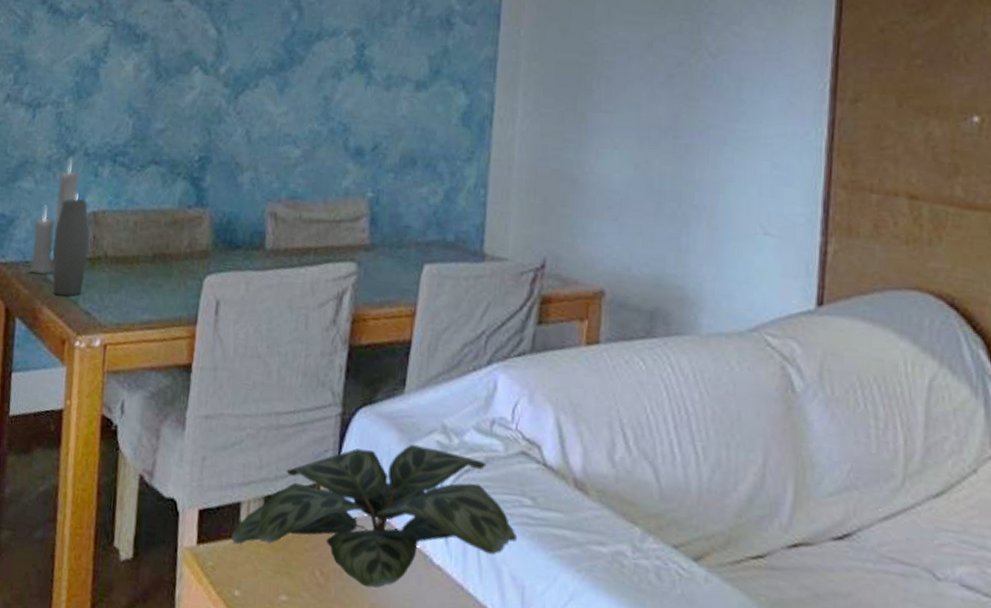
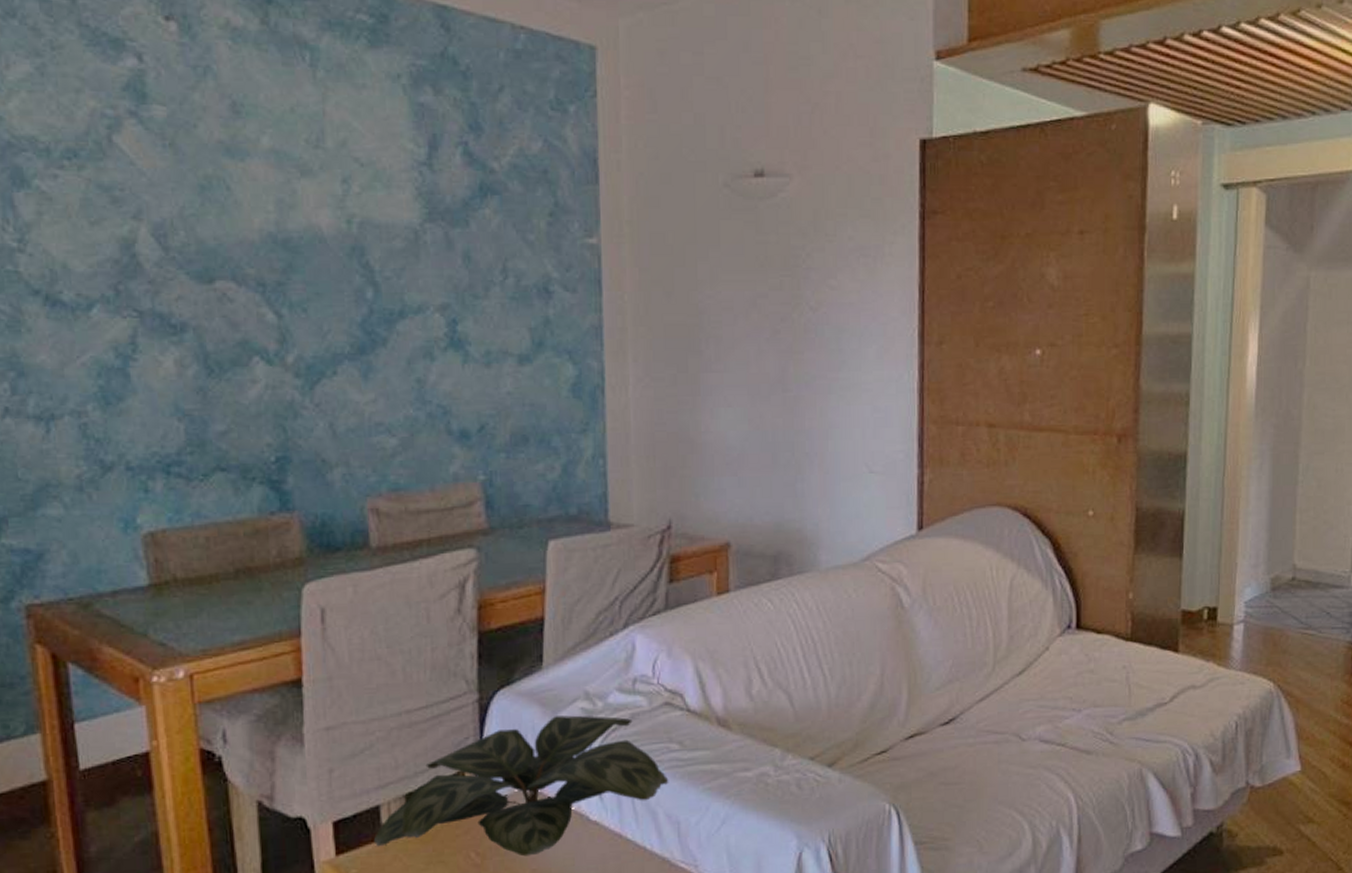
candle: present [29,159,79,275] -> none [73,475,127,611]
vase: present [53,198,90,297] -> none [102,520,152,631]

